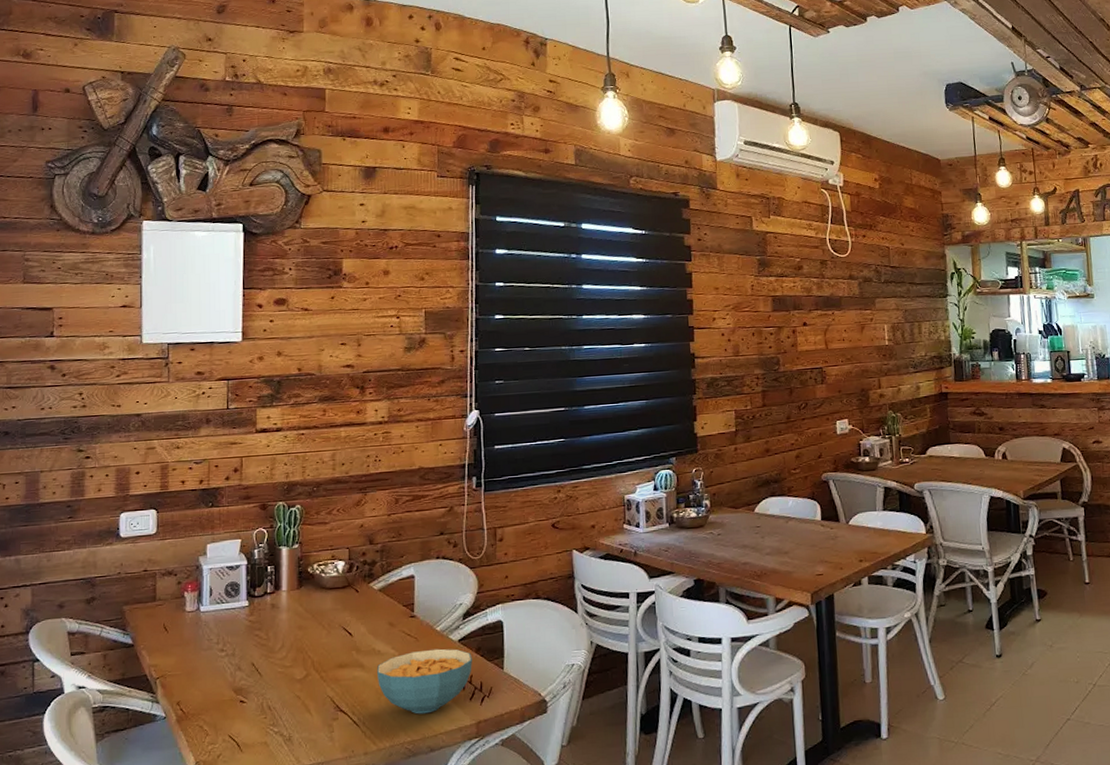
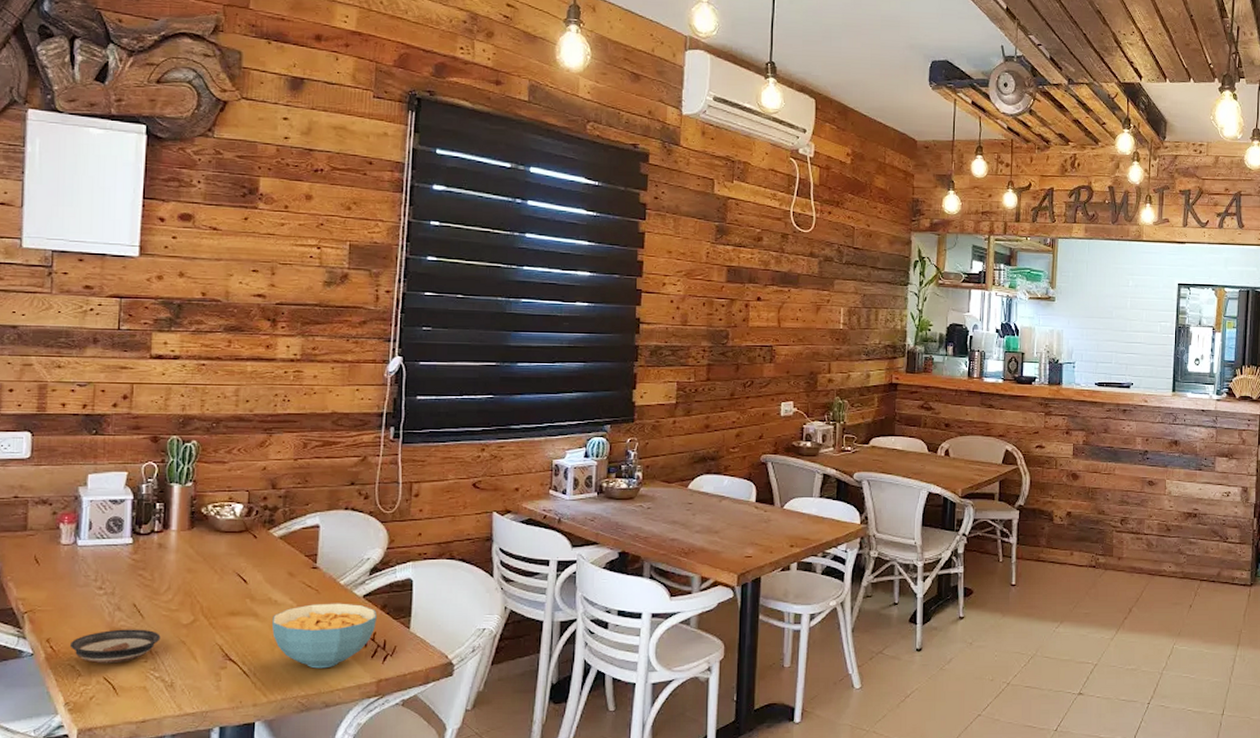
saucer: none [197,686,278,723] -> present [69,629,161,664]

